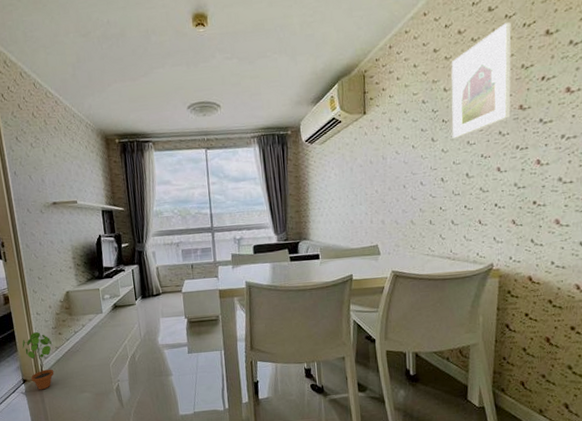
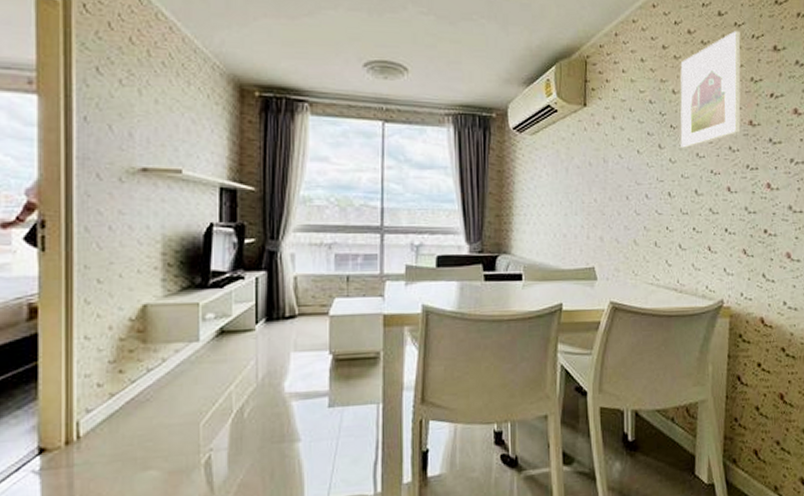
potted plant: present [22,332,54,390] -> none [48,368,104,466]

